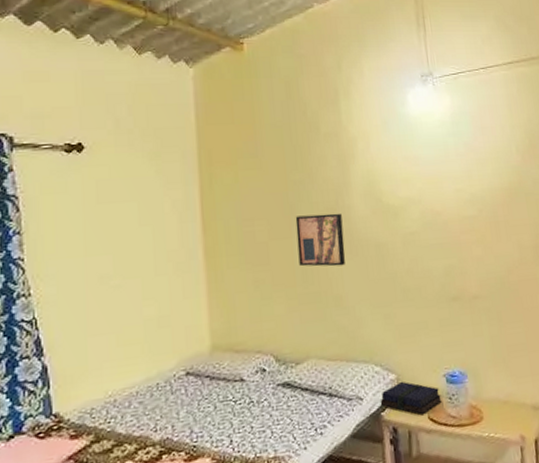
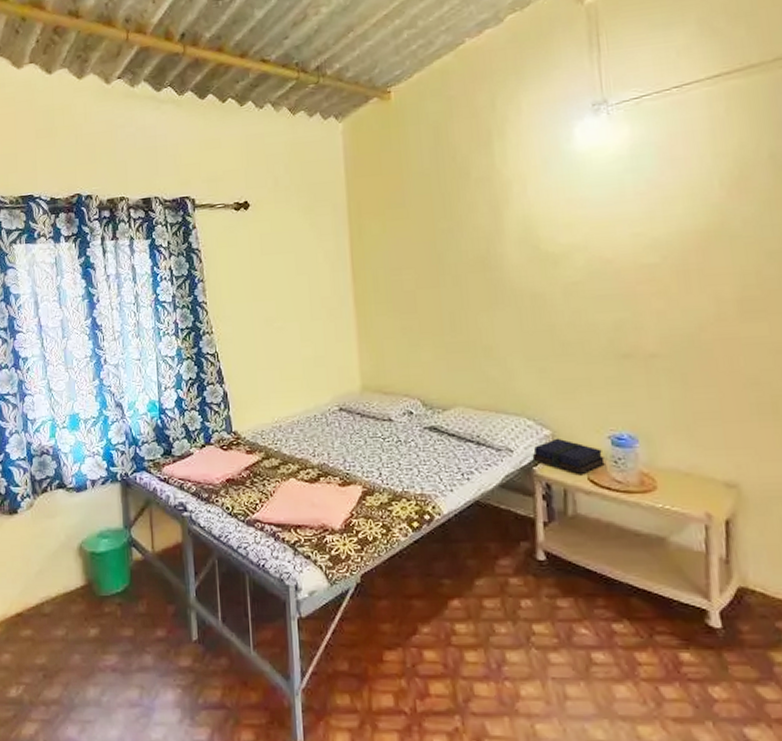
wall art: present [295,213,346,267] -> none [443,261,497,317]

